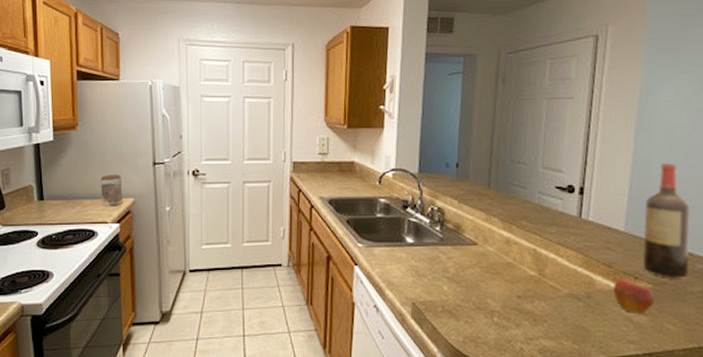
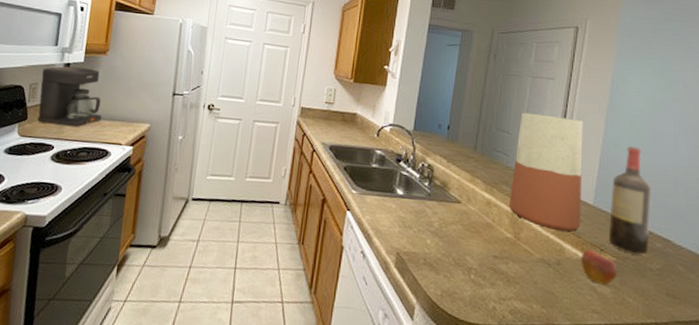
coffee maker: none [11,147,82,210] -> present [37,66,102,128]
jar: present [100,175,123,206] -> none [119,99,142,130]
vase: none [530,139,611,262] -> present [508,112,583,232]

